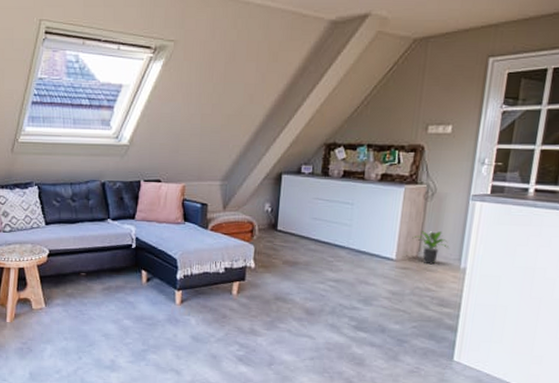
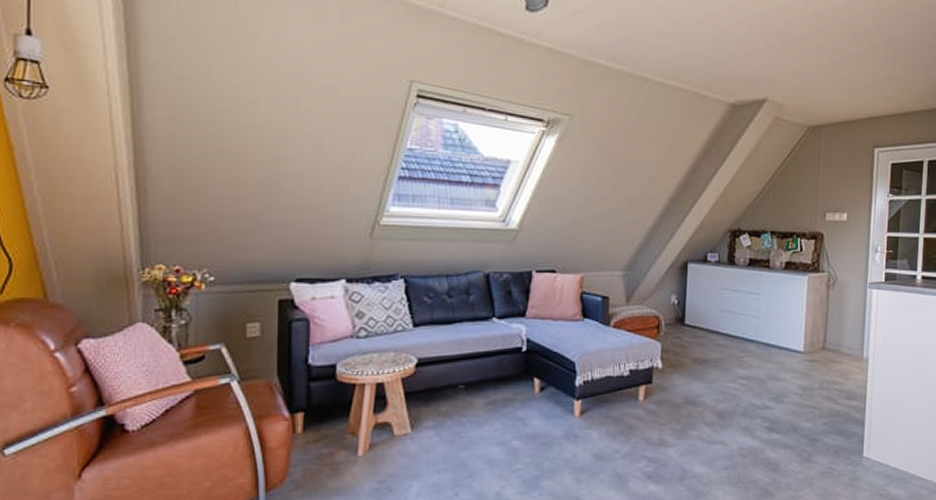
potted plant: present [412,231,449,265] -> none [818,321,851,356]

